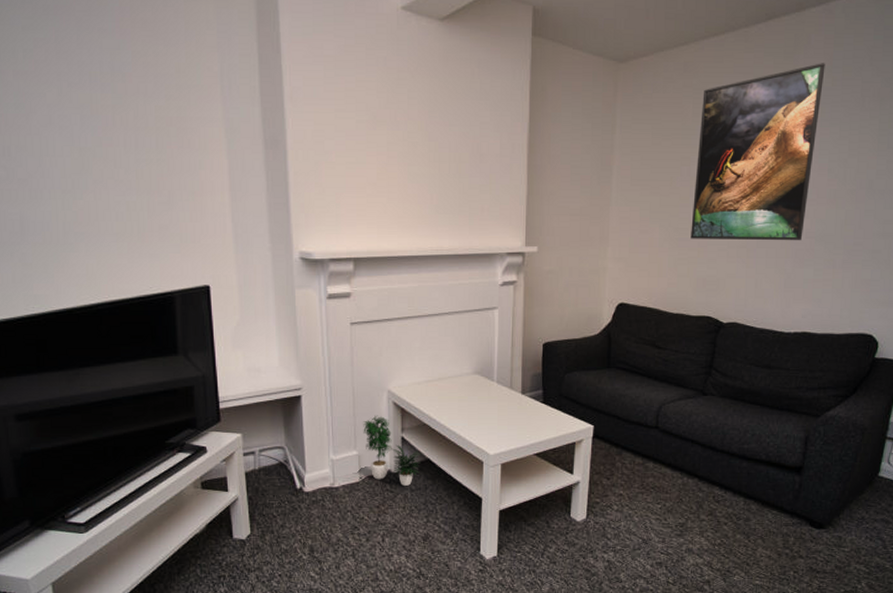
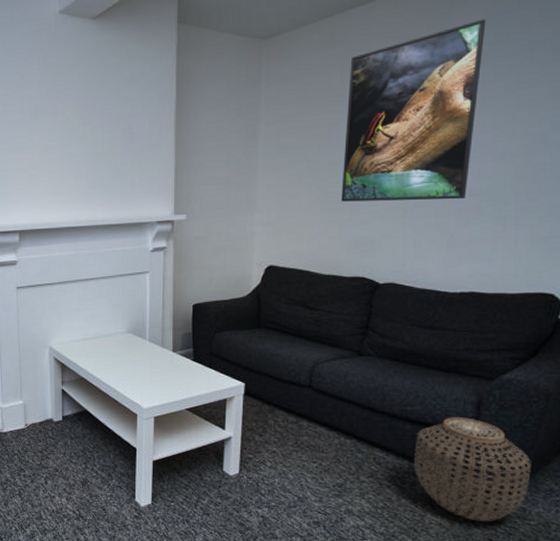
potted plant: present [363,415,421,486] -> none [28,369,79,434]
woven basket: none [748,453,848,552] -> present [414,417,531,522]

